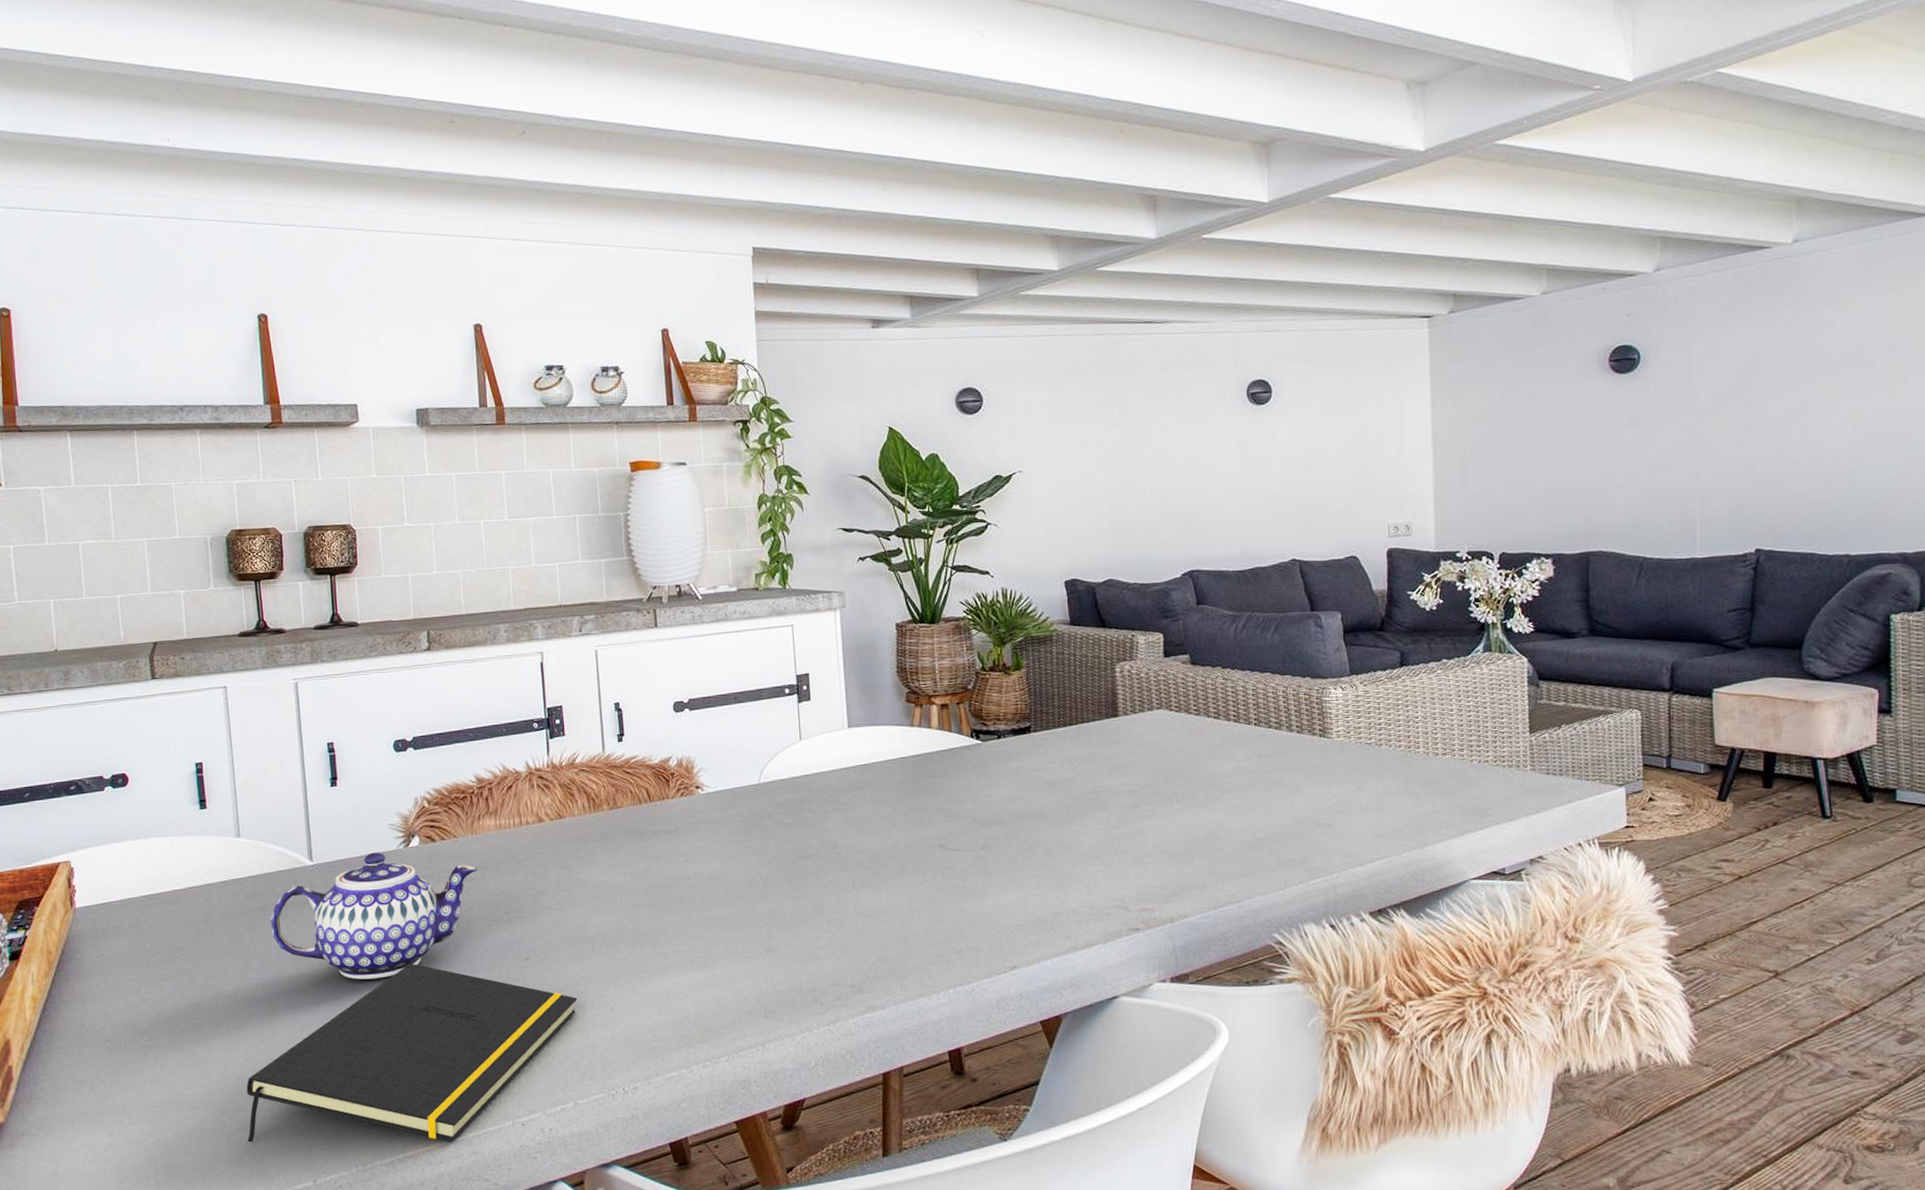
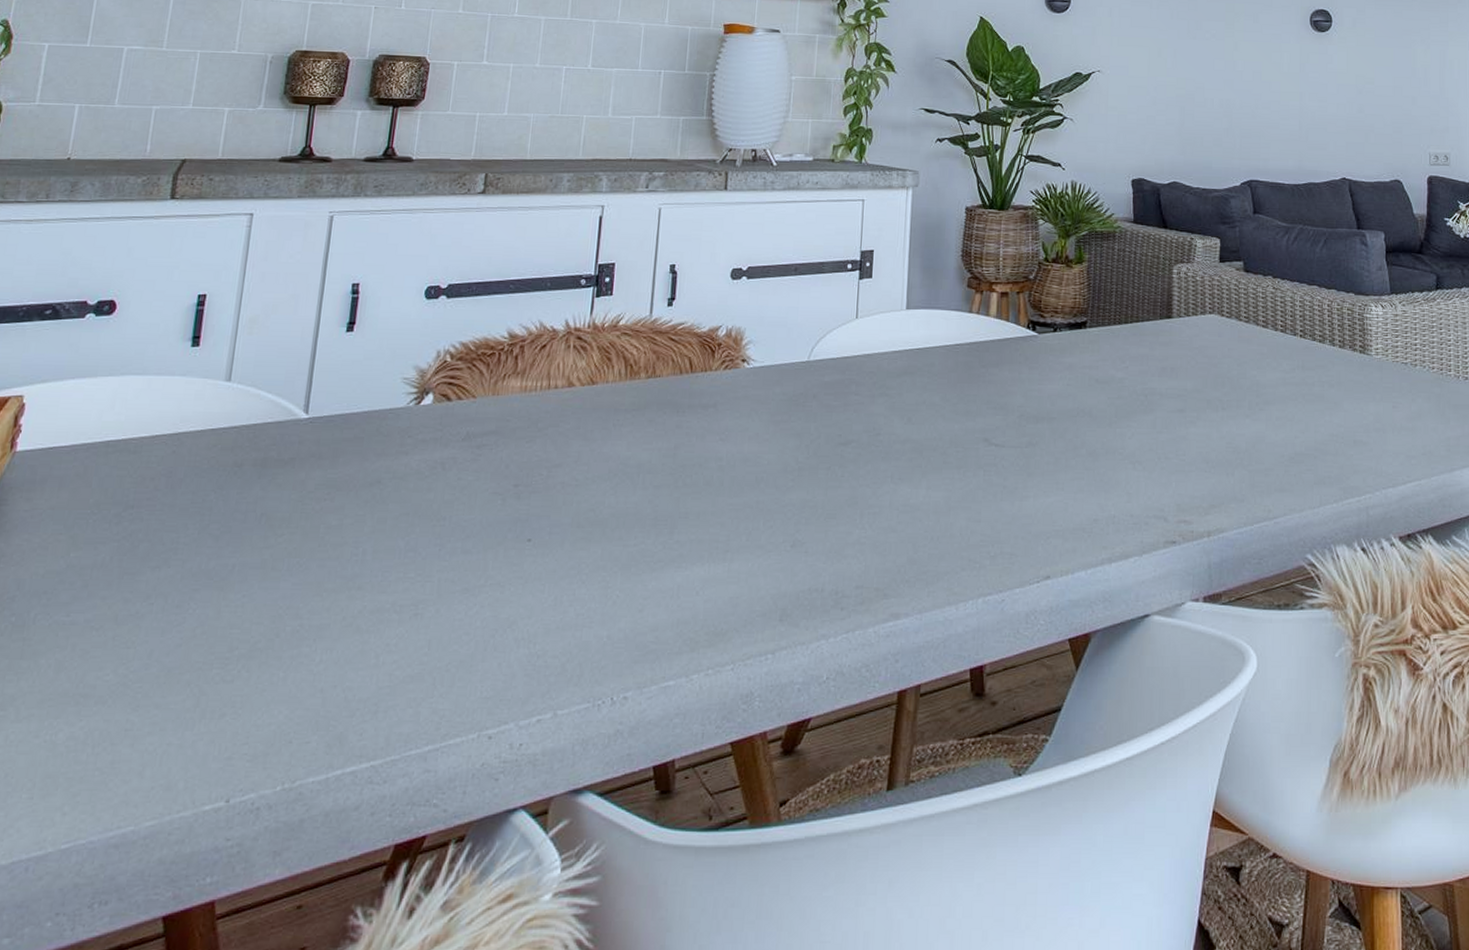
notepad: present [246,963,578,1143] -> none [157,538,577,757]
teapot: present [270,852,477,980] -> none [242,408,492,555]

